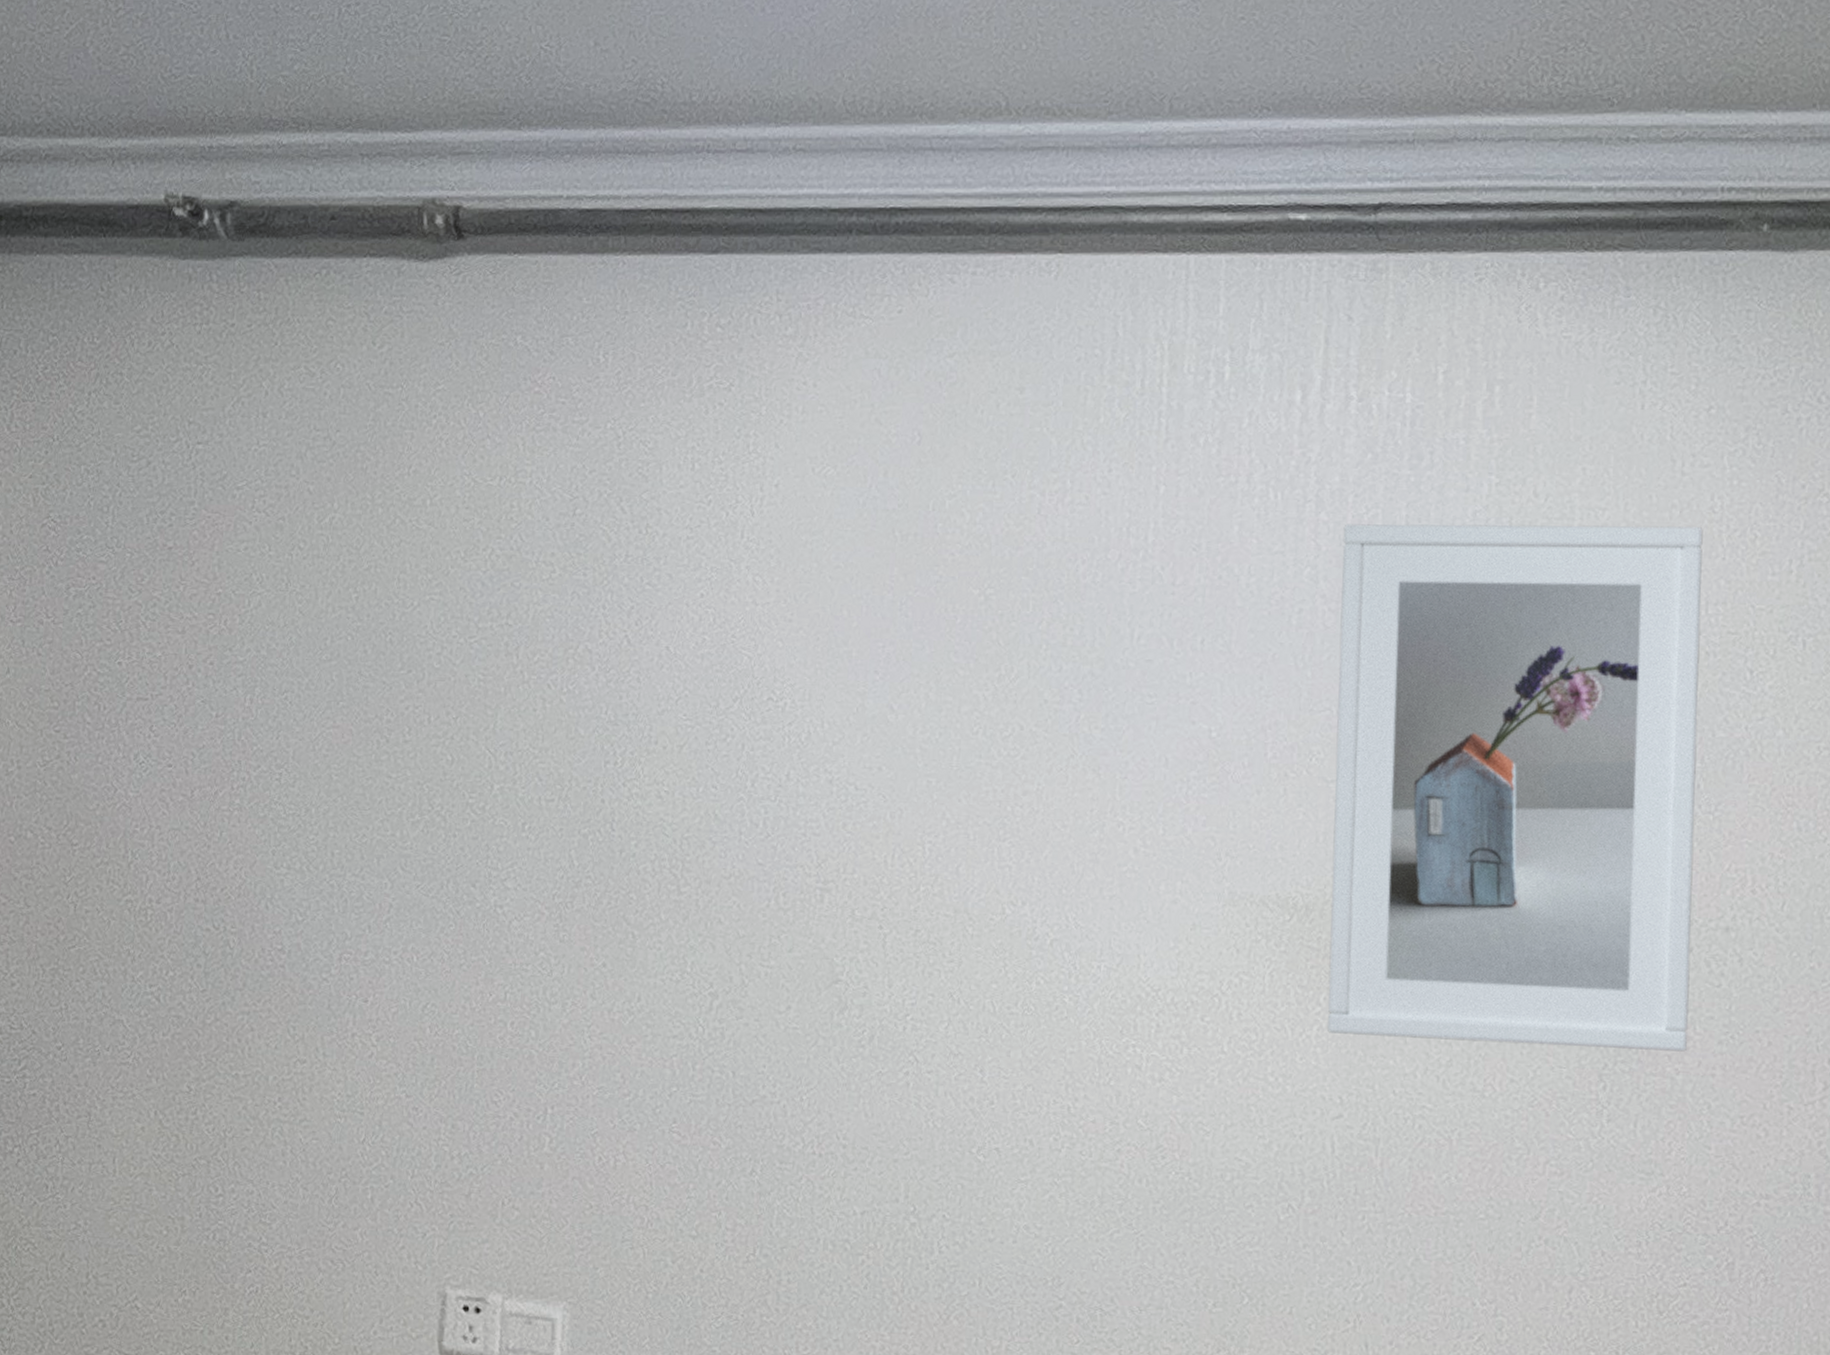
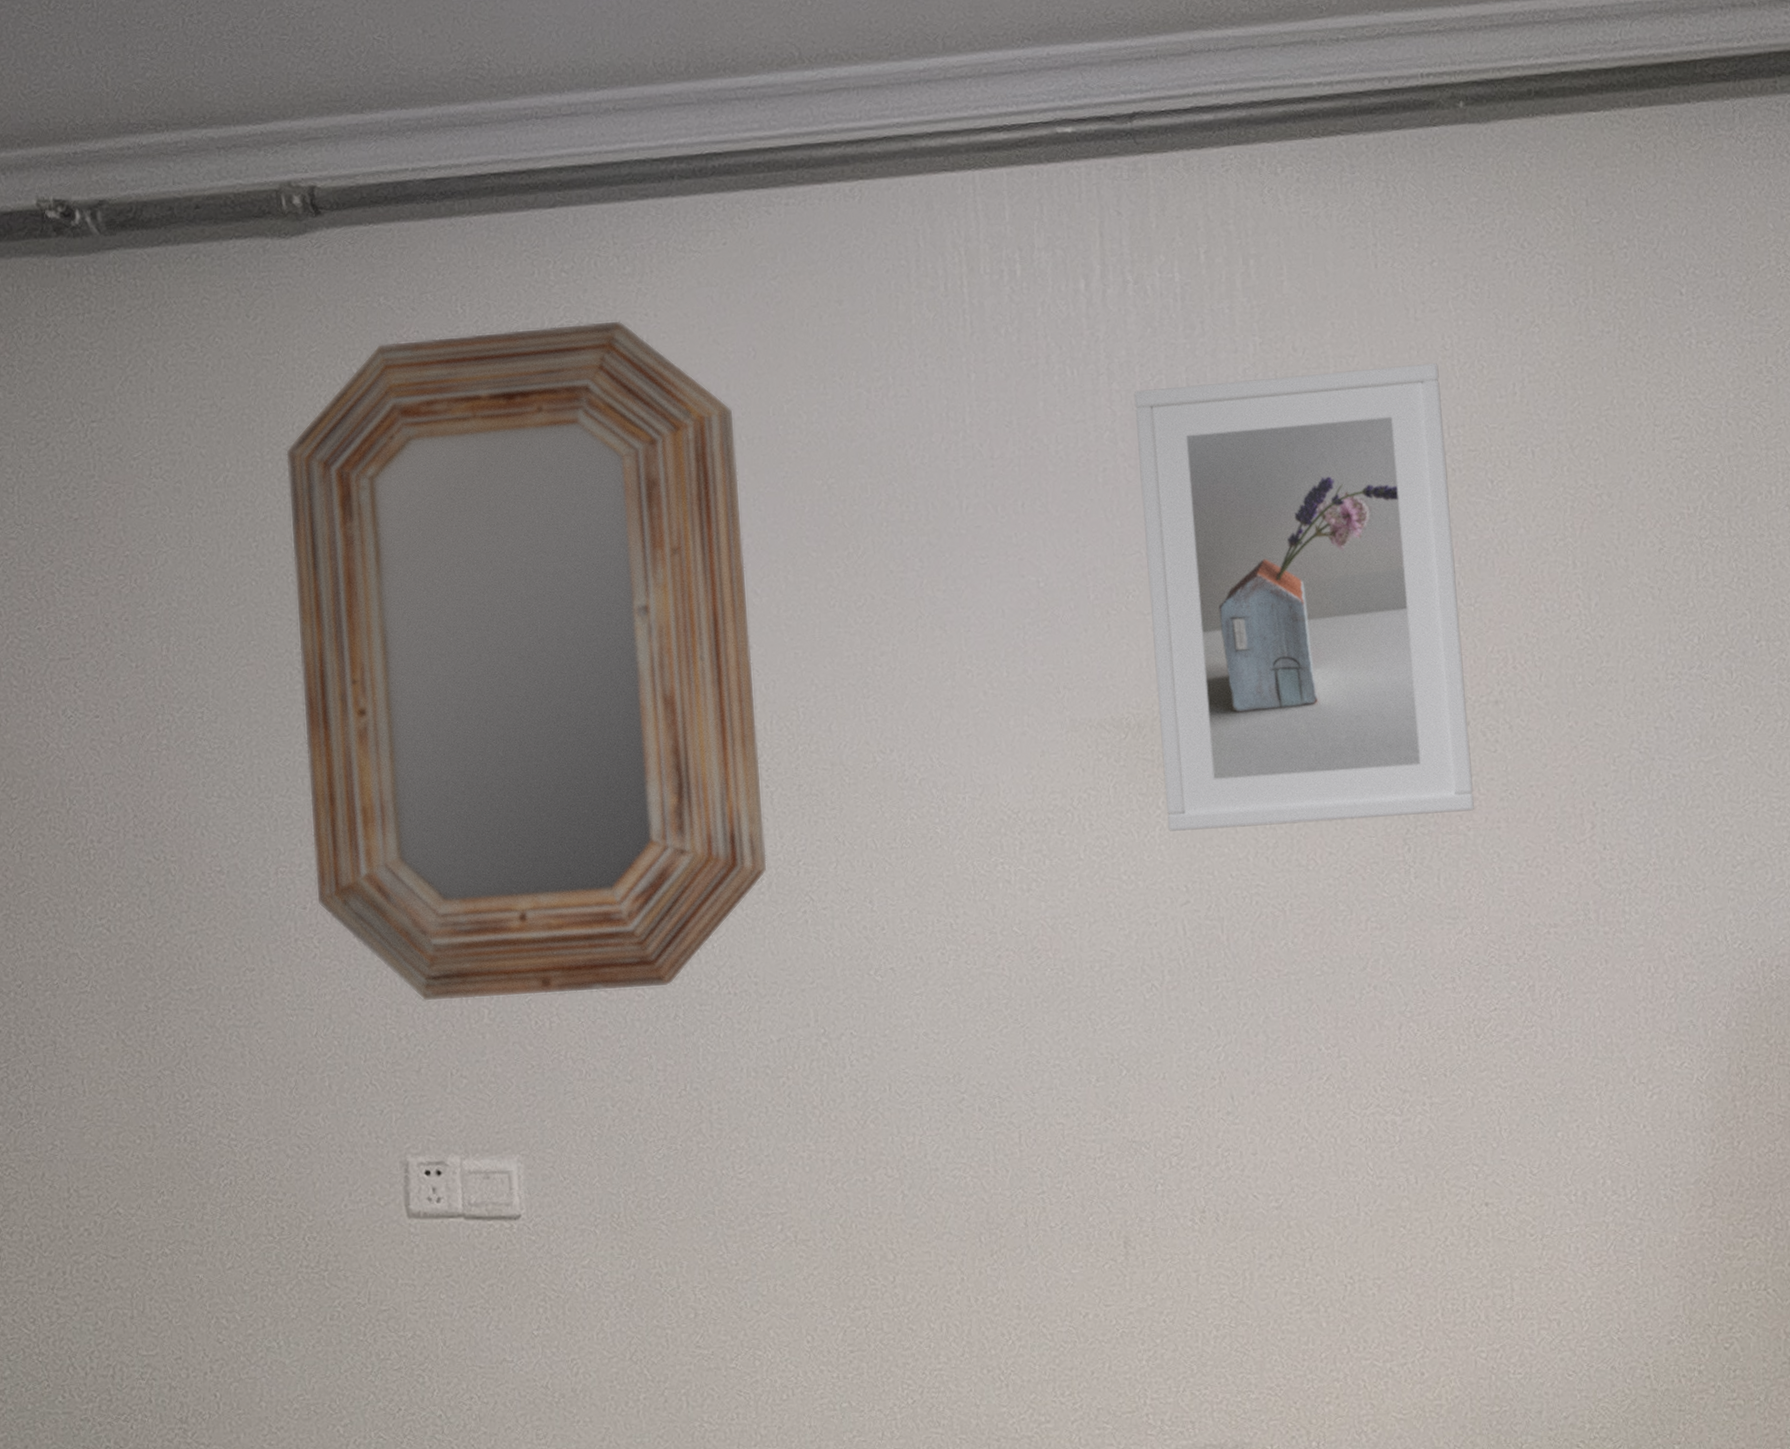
home mirror: none [380,386,889,1136] -> present [286,321,767,1001]

